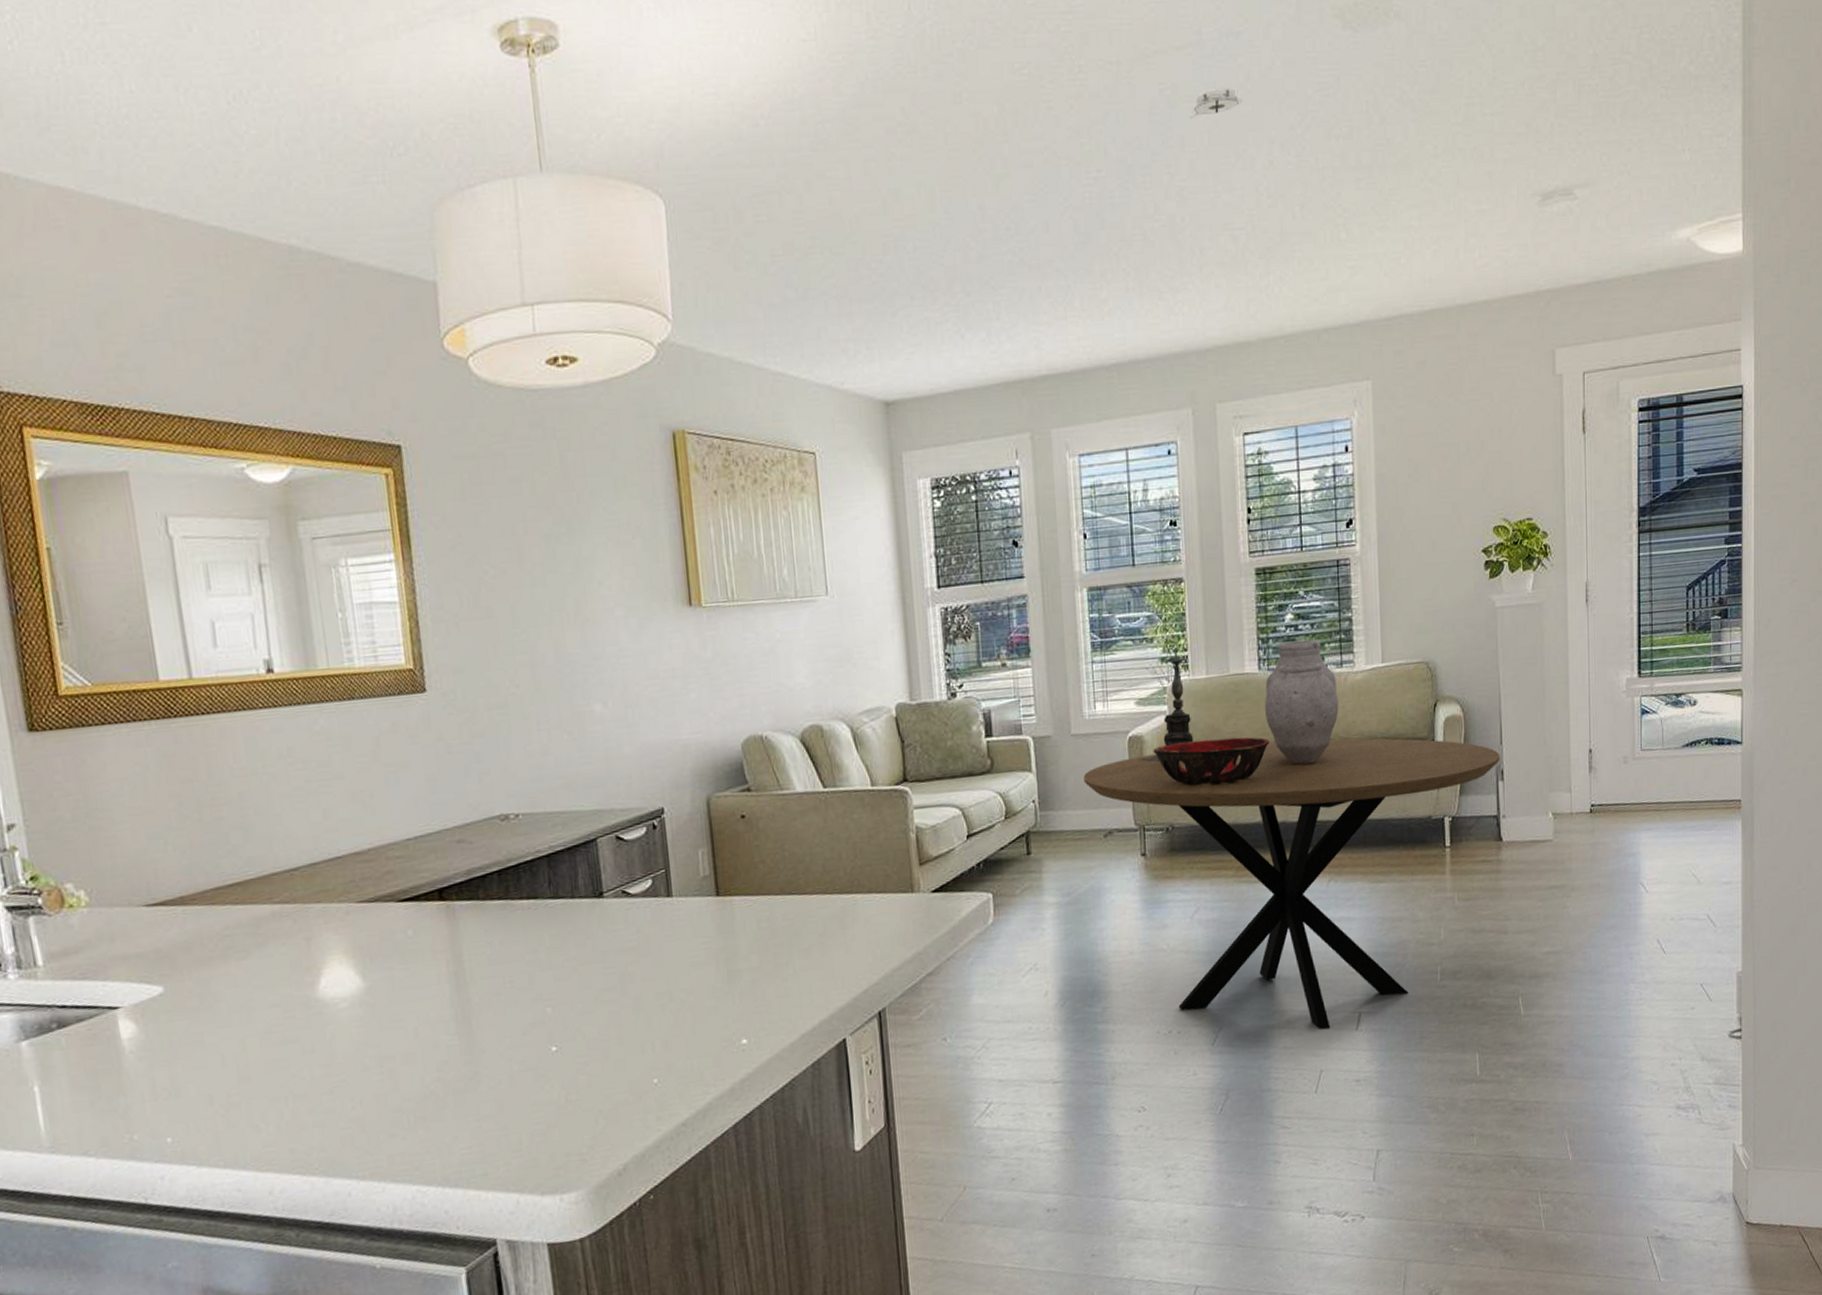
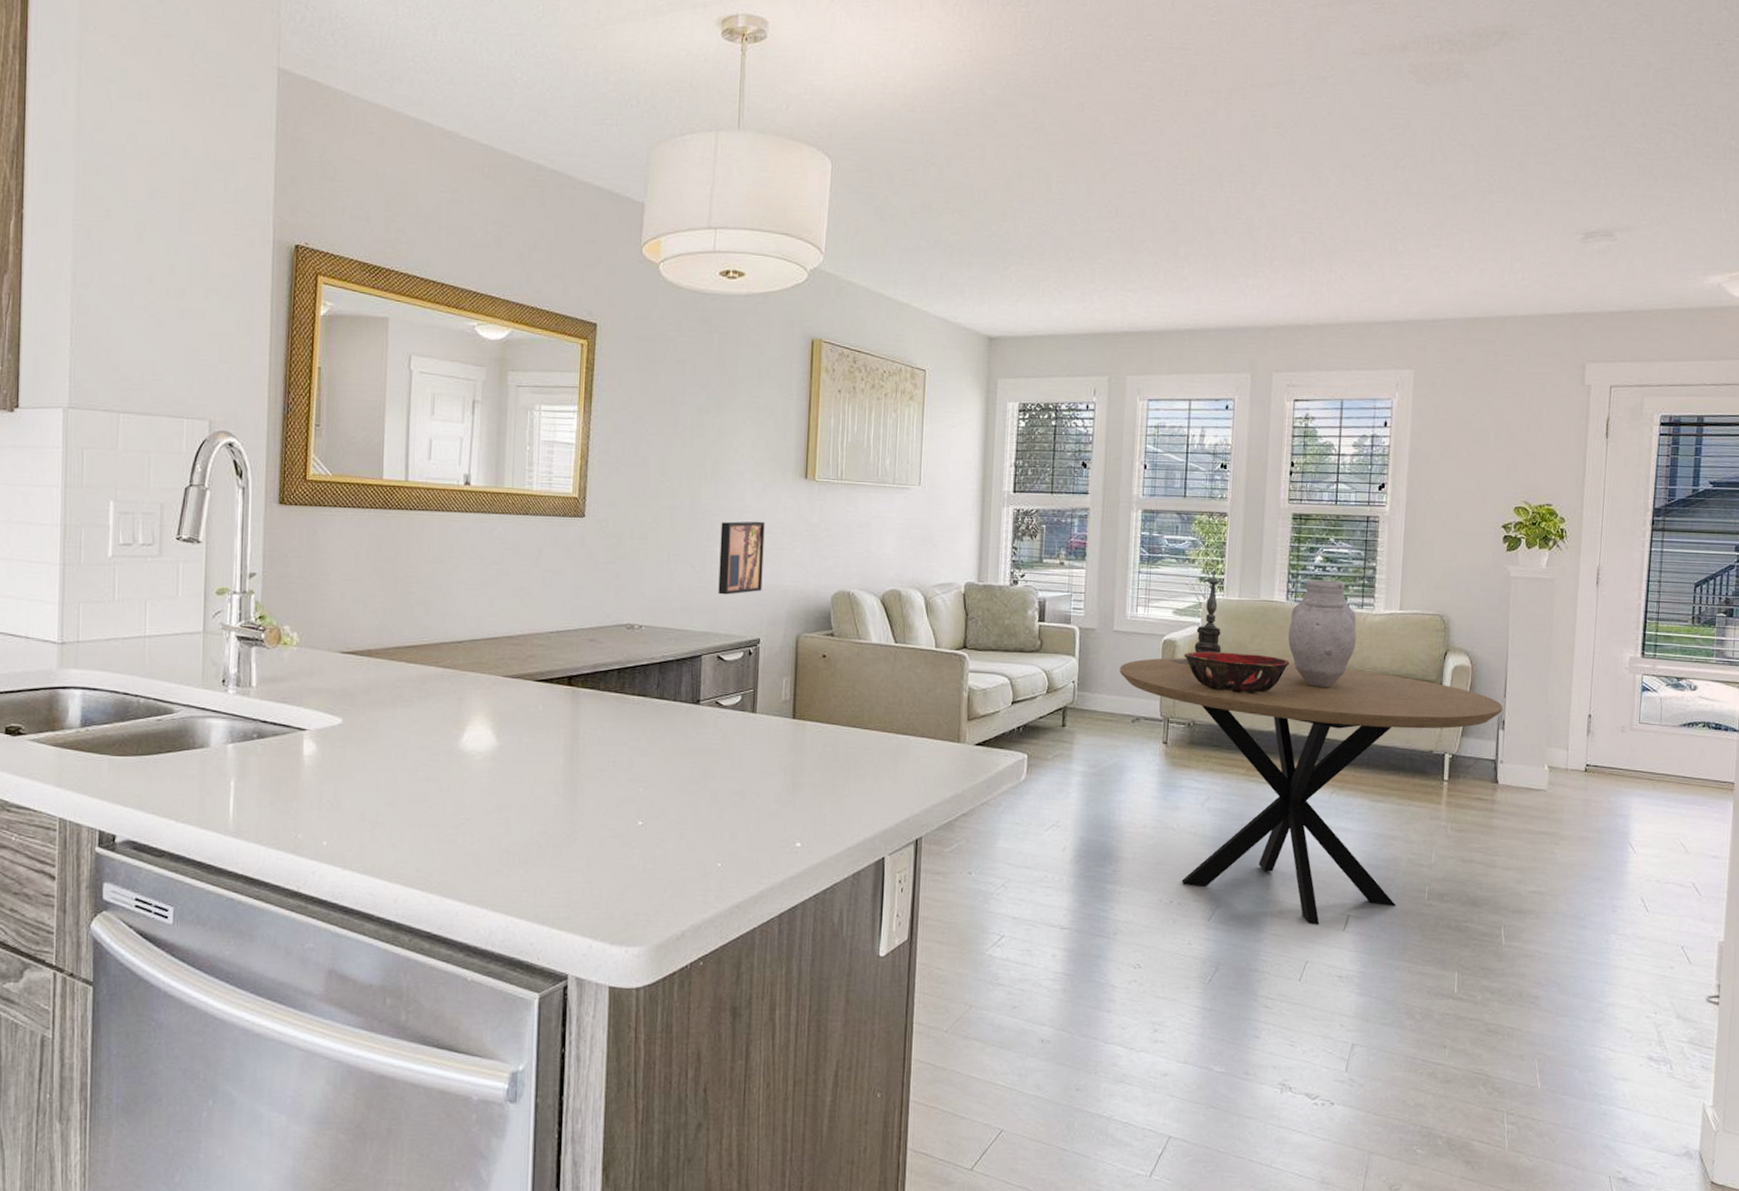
wall art: none [595,665,658,762] -> present [718,521,765,595]
smoke detector: present [1191,87,1243,118] -> none [1276,119,1323,141]

